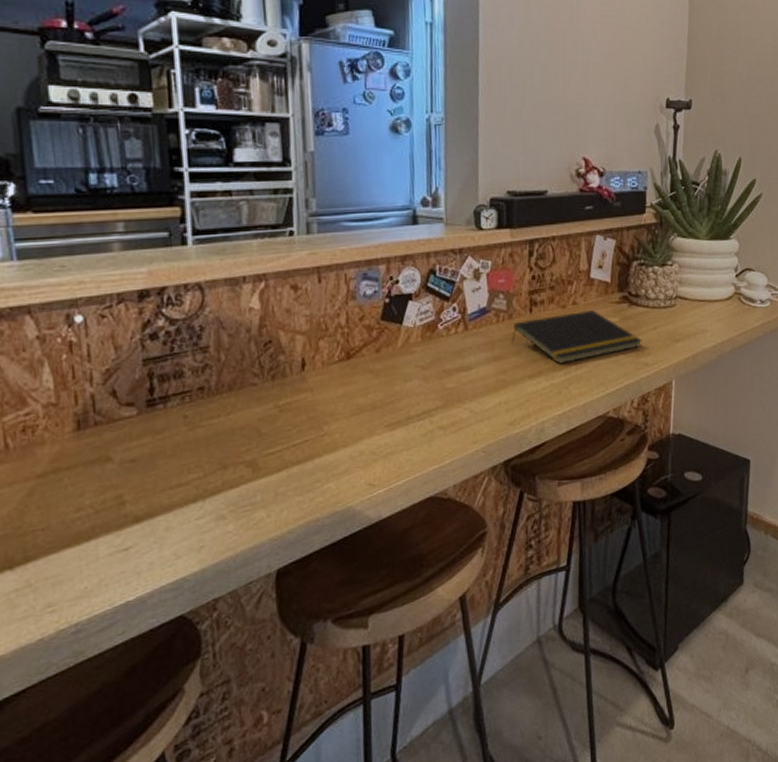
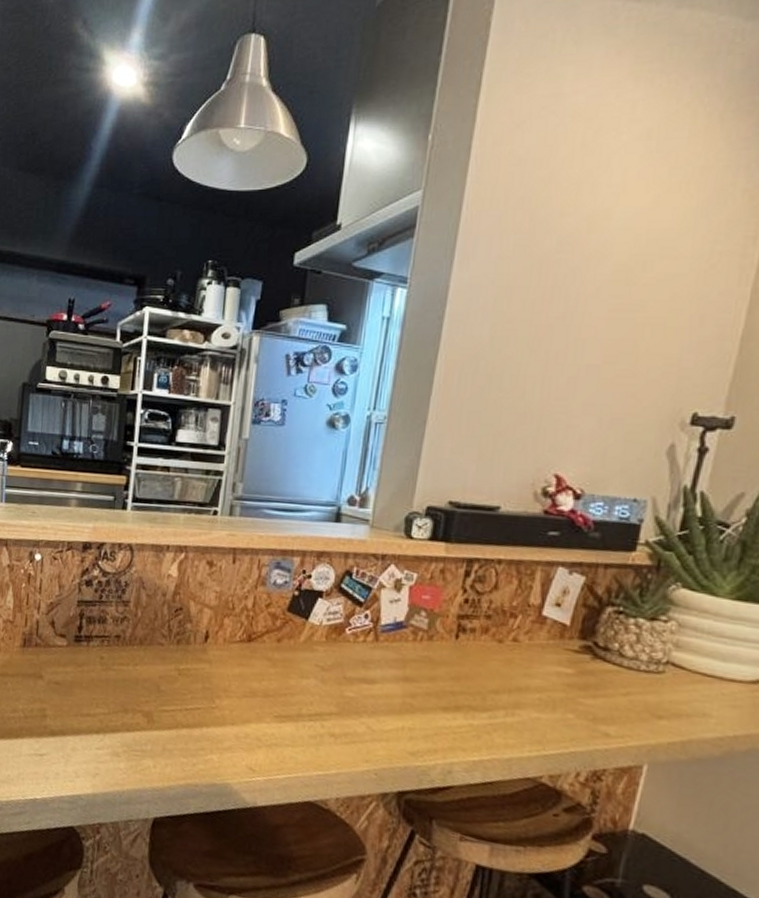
notepad: present [512,310,643,365] -> none [428,645,606,712]

